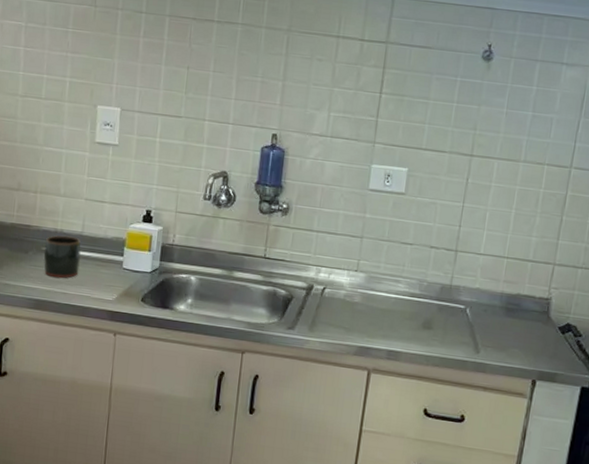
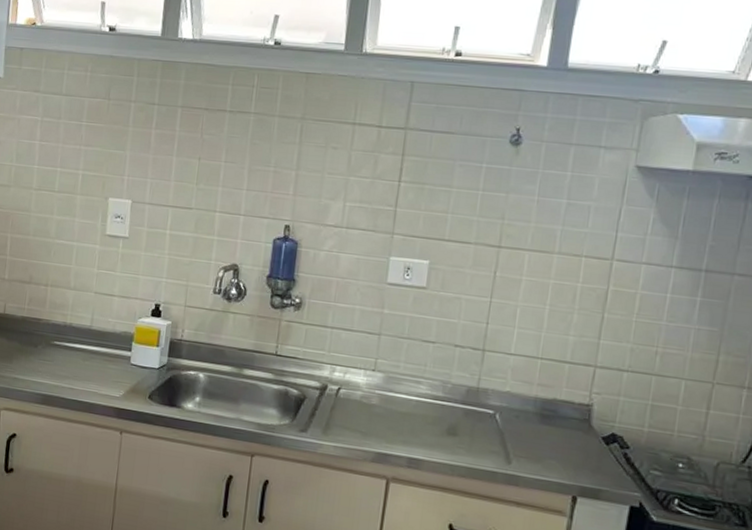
mug: present [43,235,82,278] -> none [52,329,90,373]

